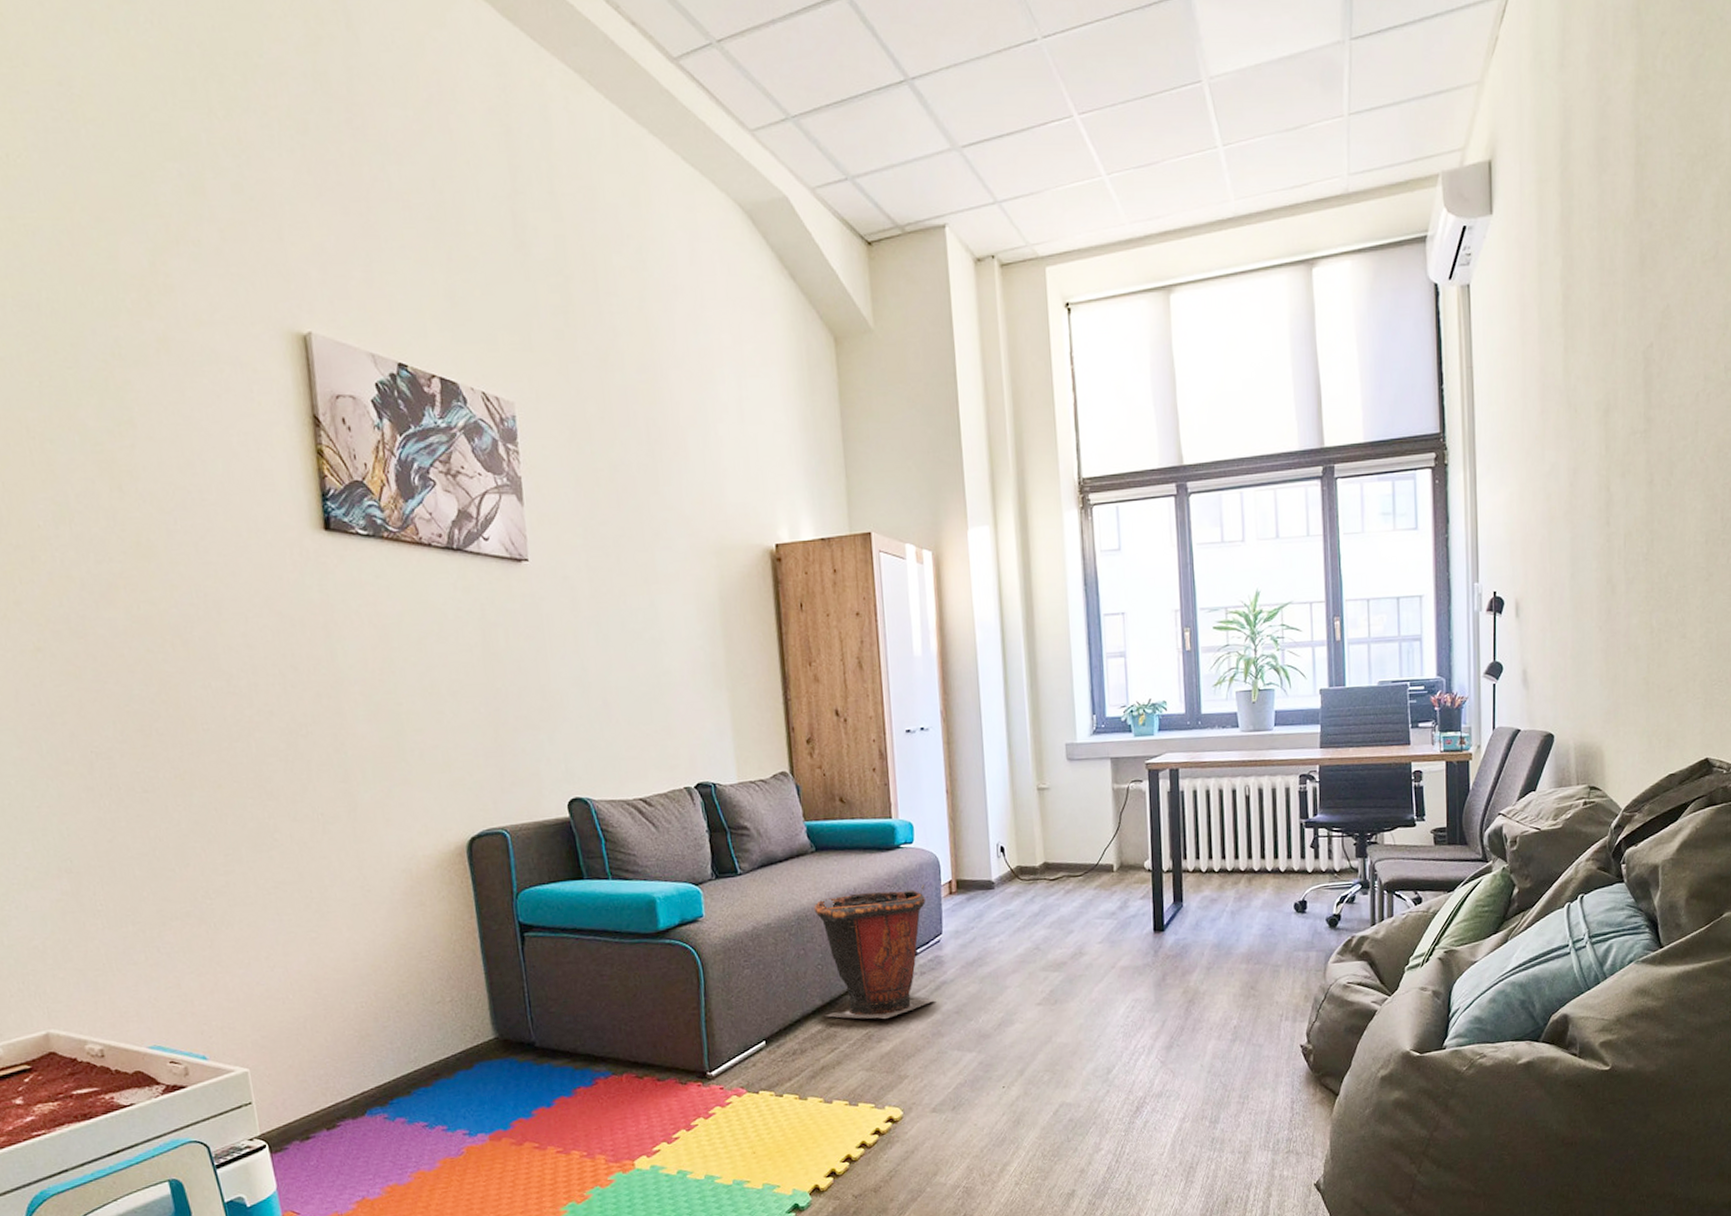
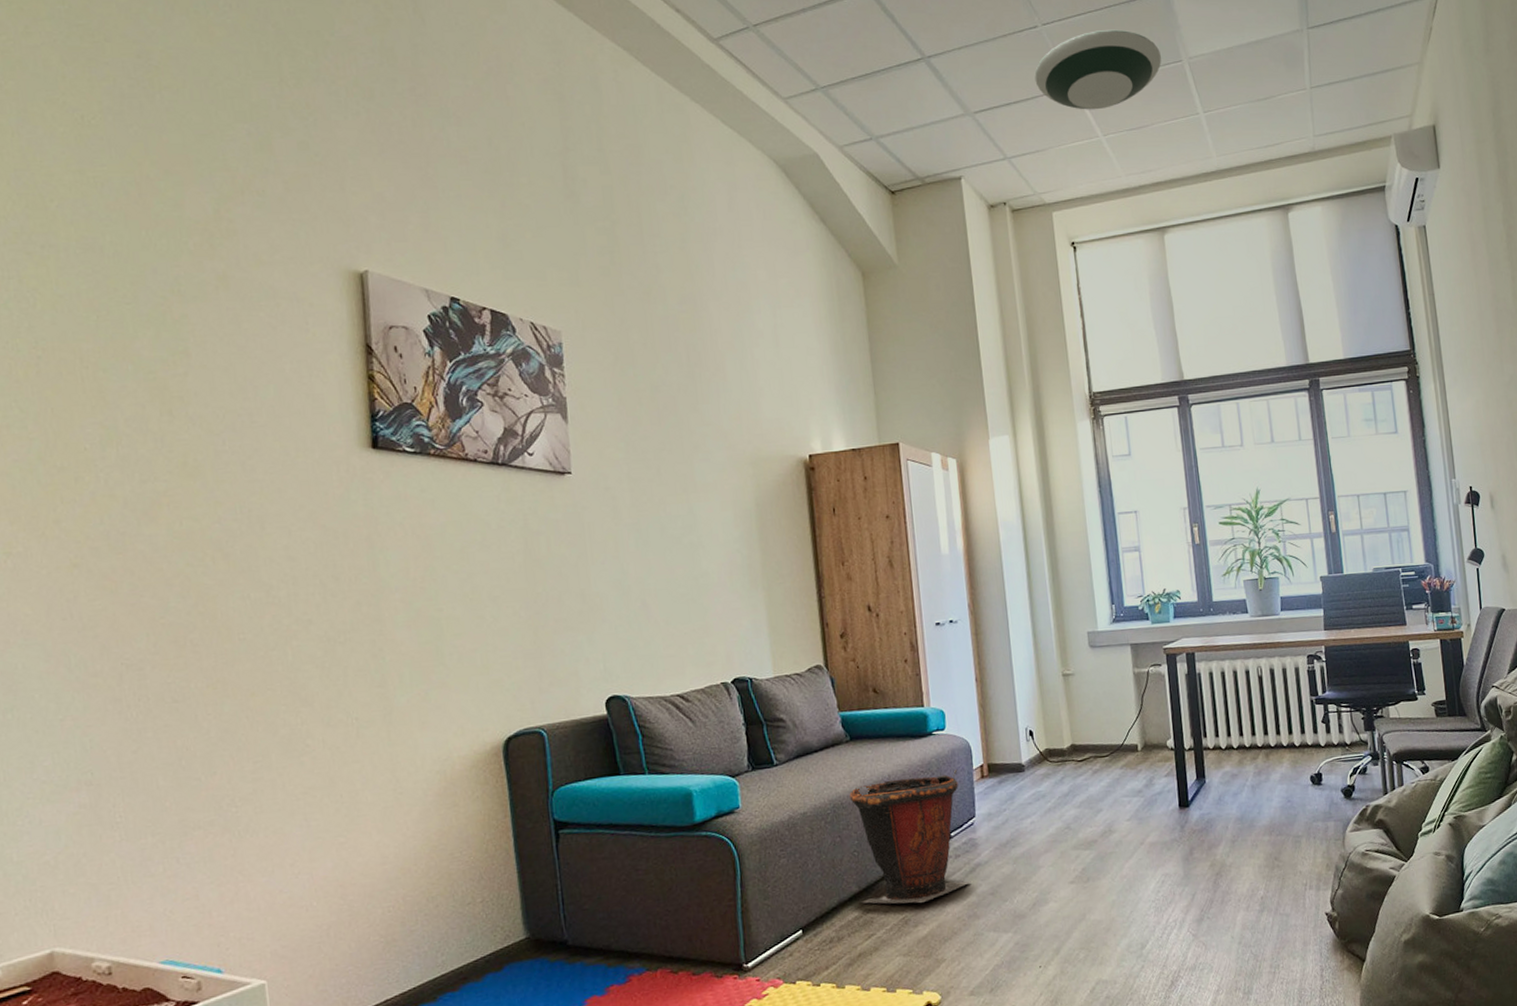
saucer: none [1031,42,1178,143] -> present [1034,29,1162,110]

